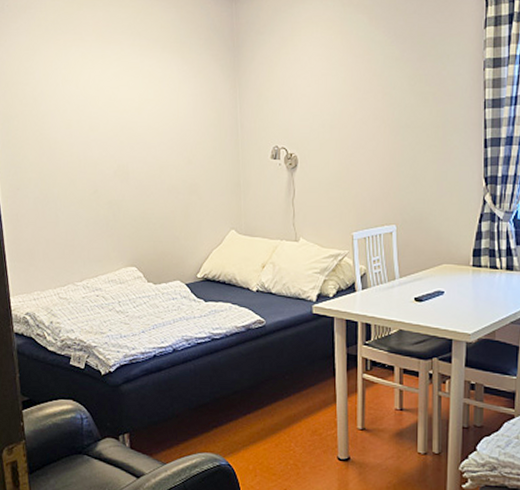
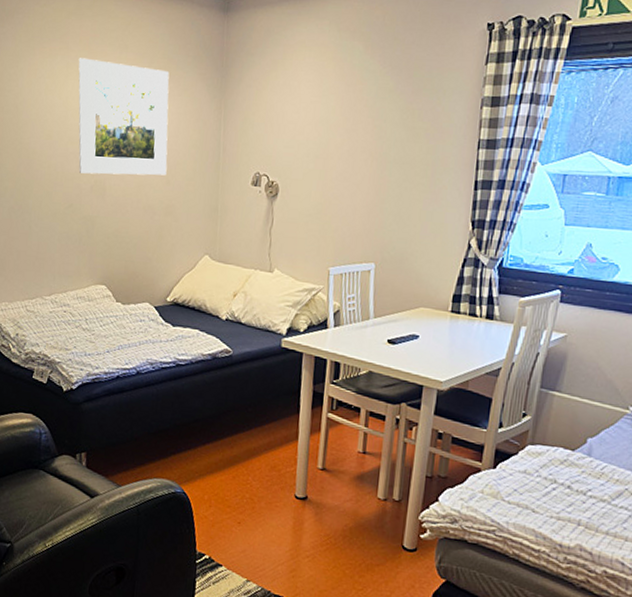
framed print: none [93,47,188,159] -> present [78,58,170,176]

